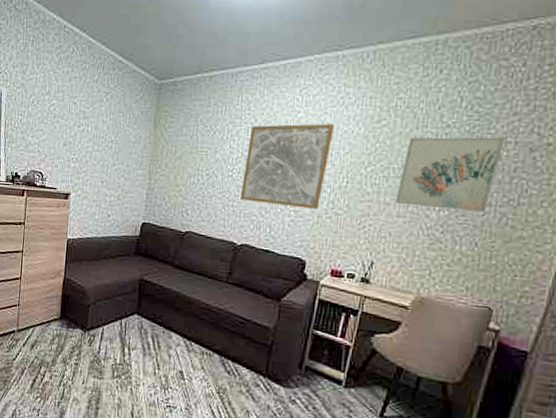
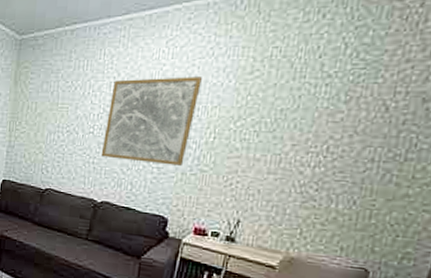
wall art: present [396,137,505,213] -> none [267,87,395,169]

